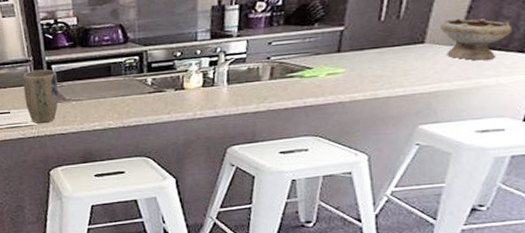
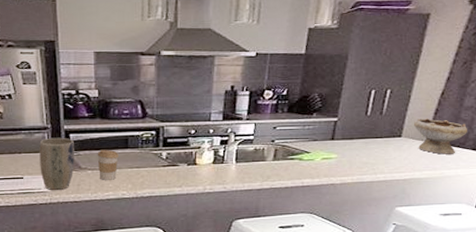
coffee cup: none [80,78,102,111] -> present [97,149,119,180]

